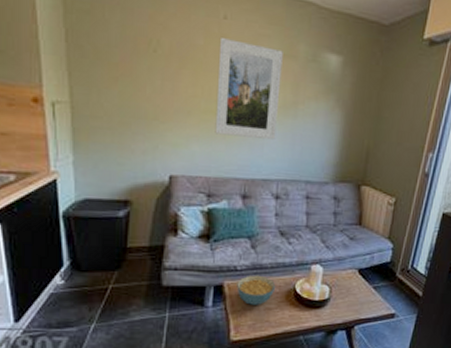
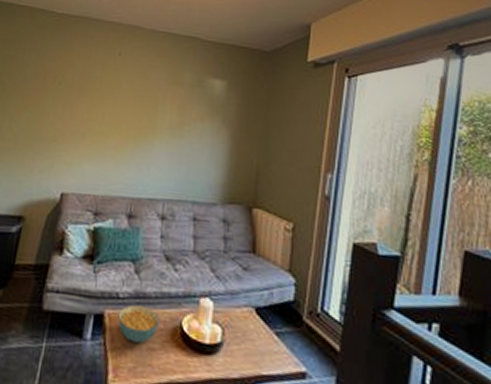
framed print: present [215,36,283,139] -> none [105,69,170,159]

